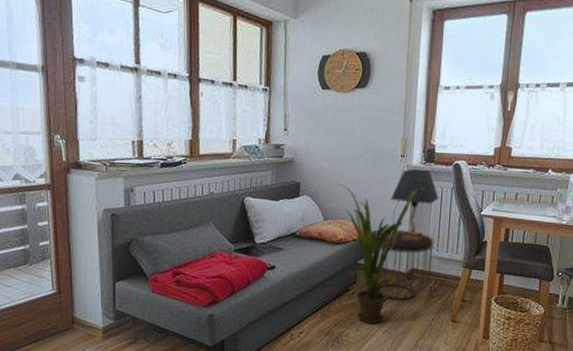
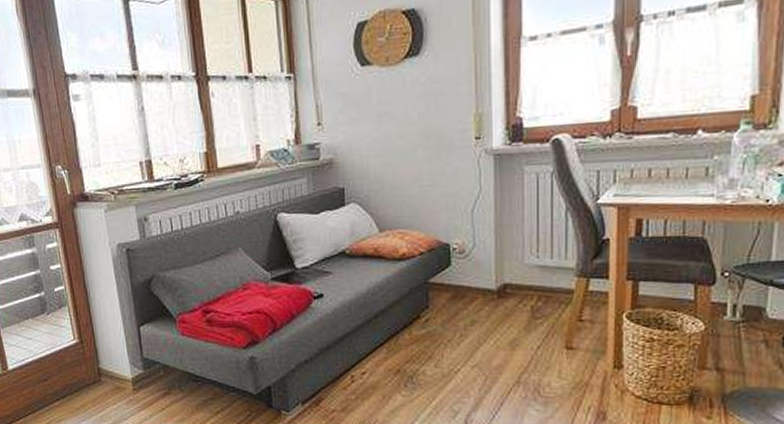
house plant: present [339,183,418,324] -> none [394,178,504,358]
side table: present [362,229,434,301] -> none [436,234,532,326]
table lamp: present [391,169,439,240] -> none [466,153,533,246]

